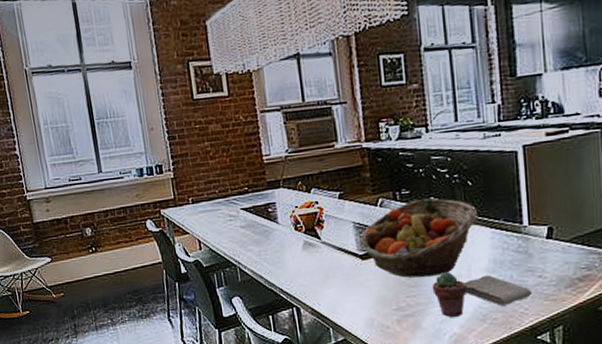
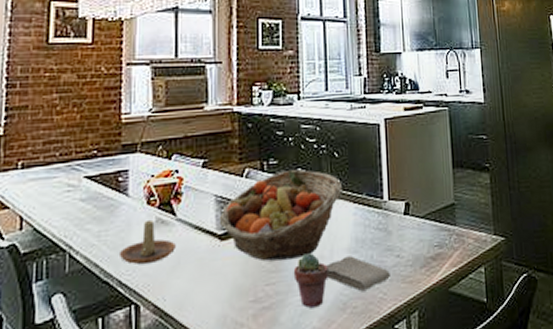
candle holder: none [277,242,324,278] -> present [118,219,176,265]

